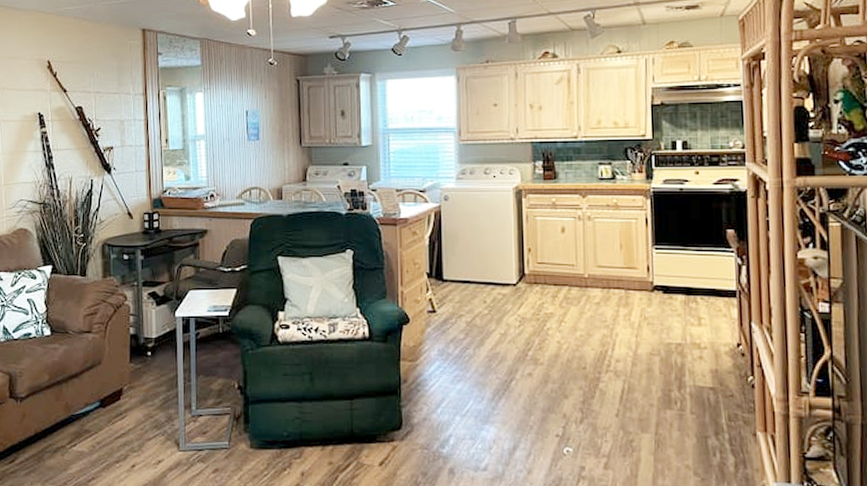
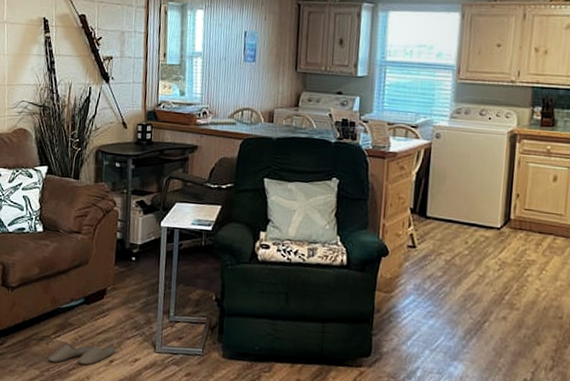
slippers: none [64,450,137,475] -> present [47,343,116,365]

